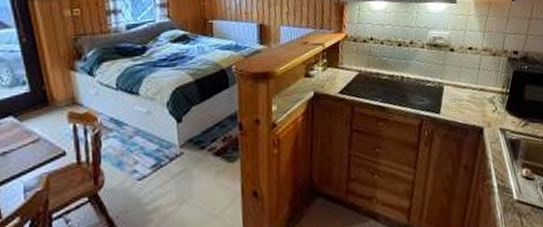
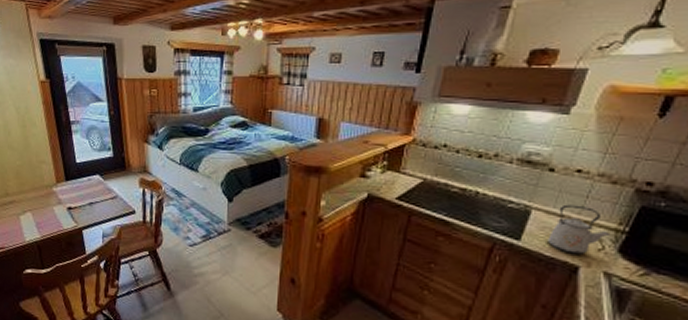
kettle: none [459,76,499,118] -> present [548,204,611,254]

